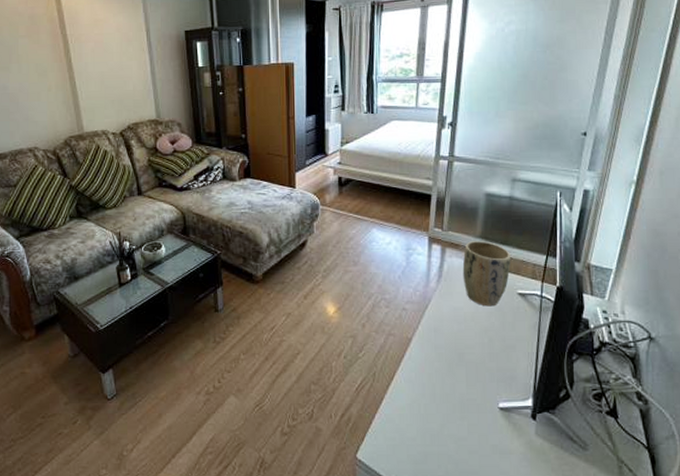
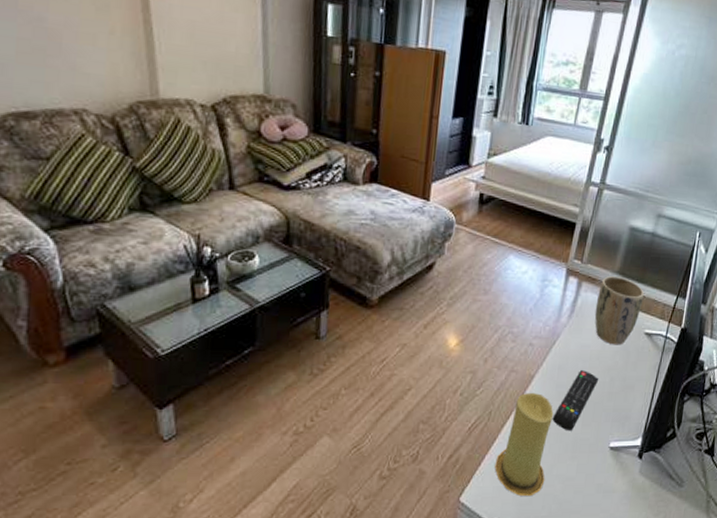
candle: none [386,354,437,456] -> present [495,392,554,497]
remote control: none [435,332,476,392] -> present [552,370,598,431]

